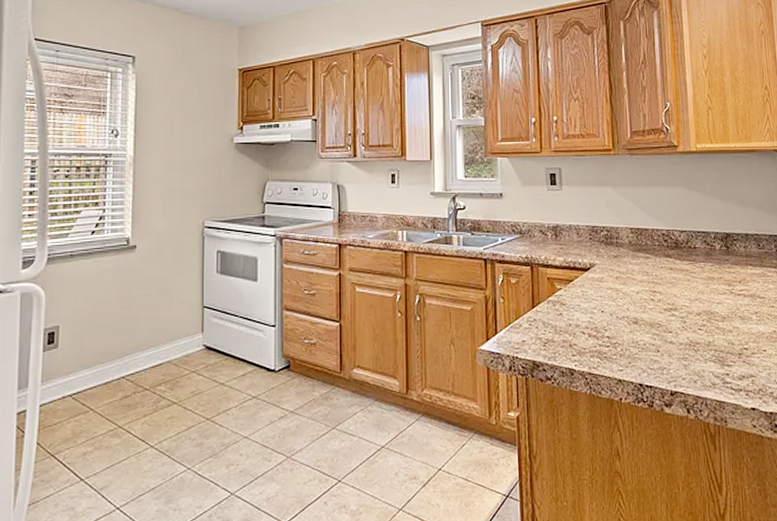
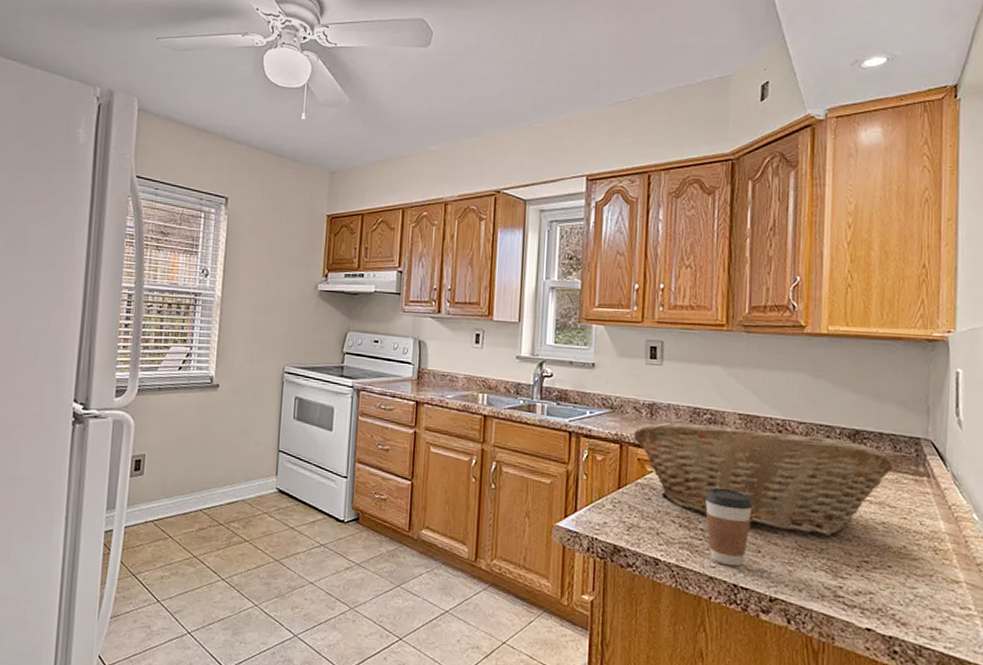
fruit basket: none [542,240,759,331] -> present [633,422,893,536]
coffee cup: none [608,297,650,368] -> present [704,487,753,567]

